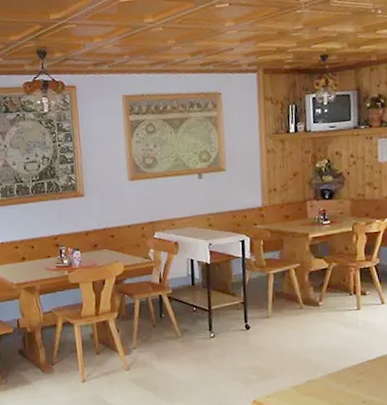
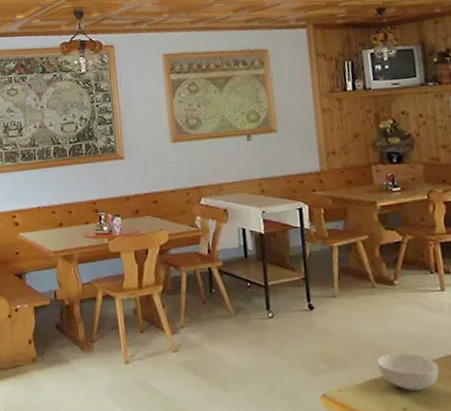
cereal bowl: none [300,363,351,394] -> present [377,353,440,391]

